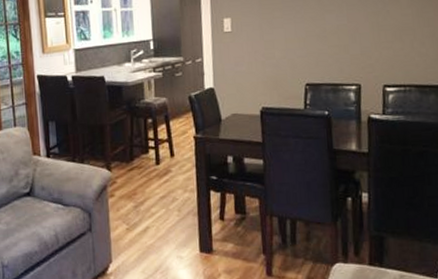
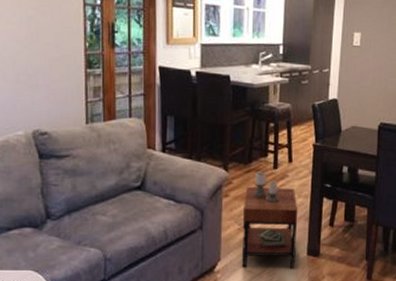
side table: none [129,169,188,269] -> present [241,171,298,268]

